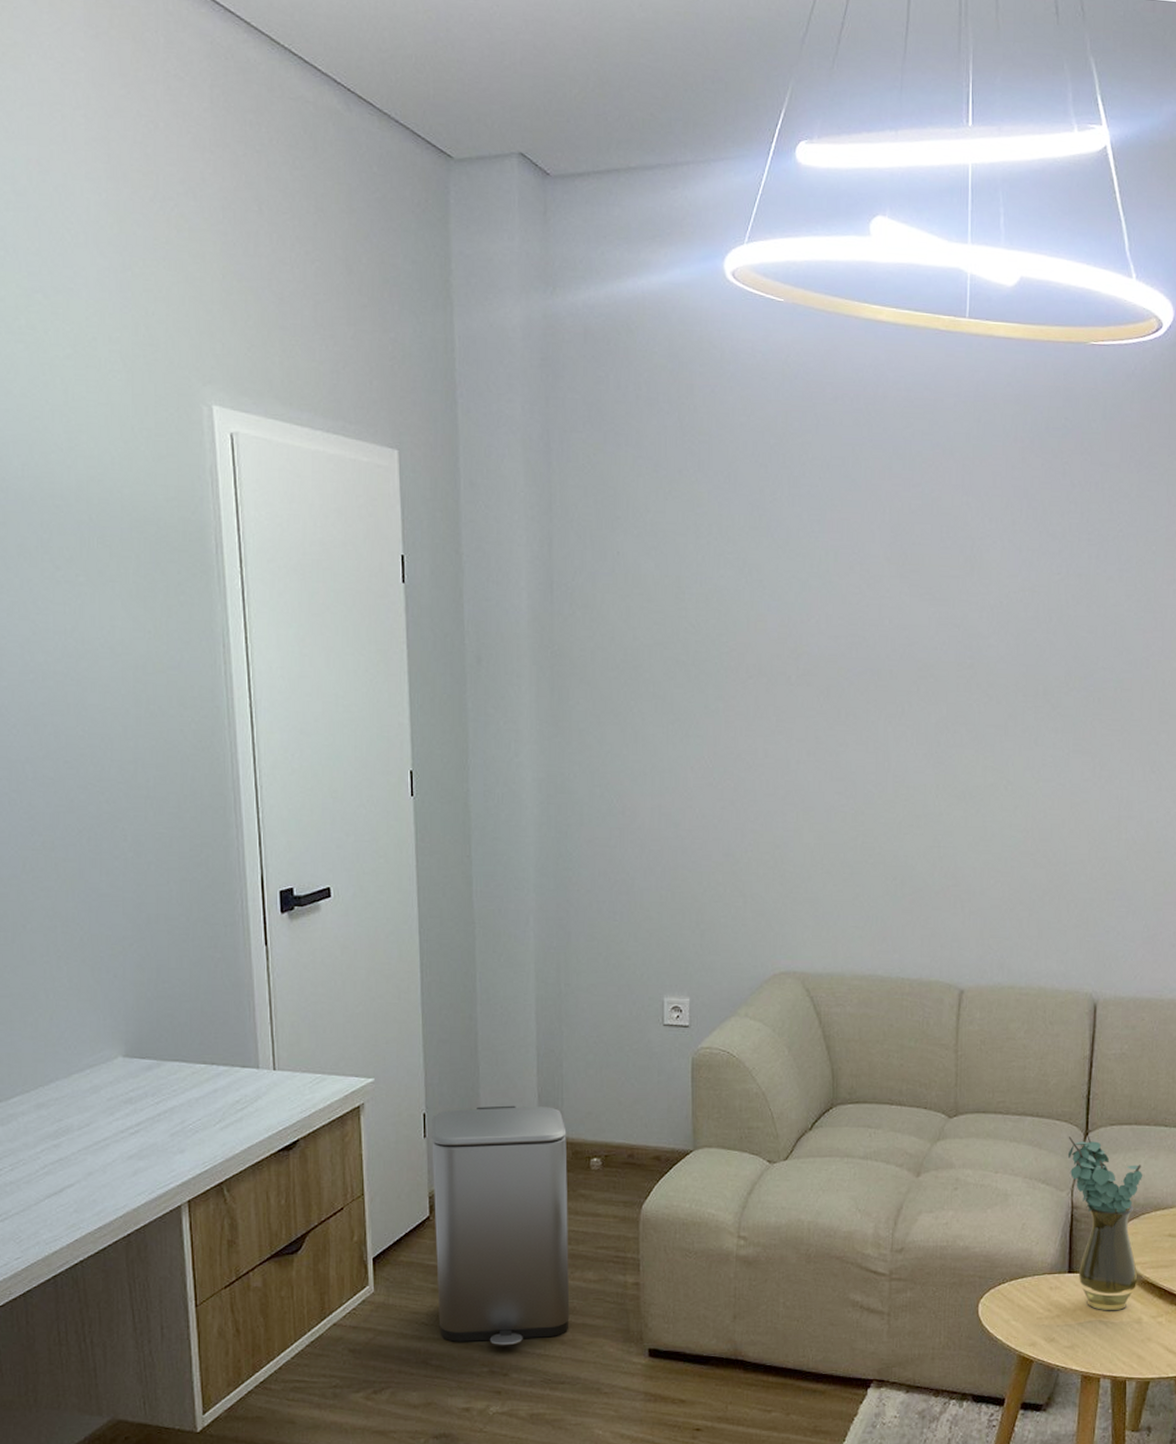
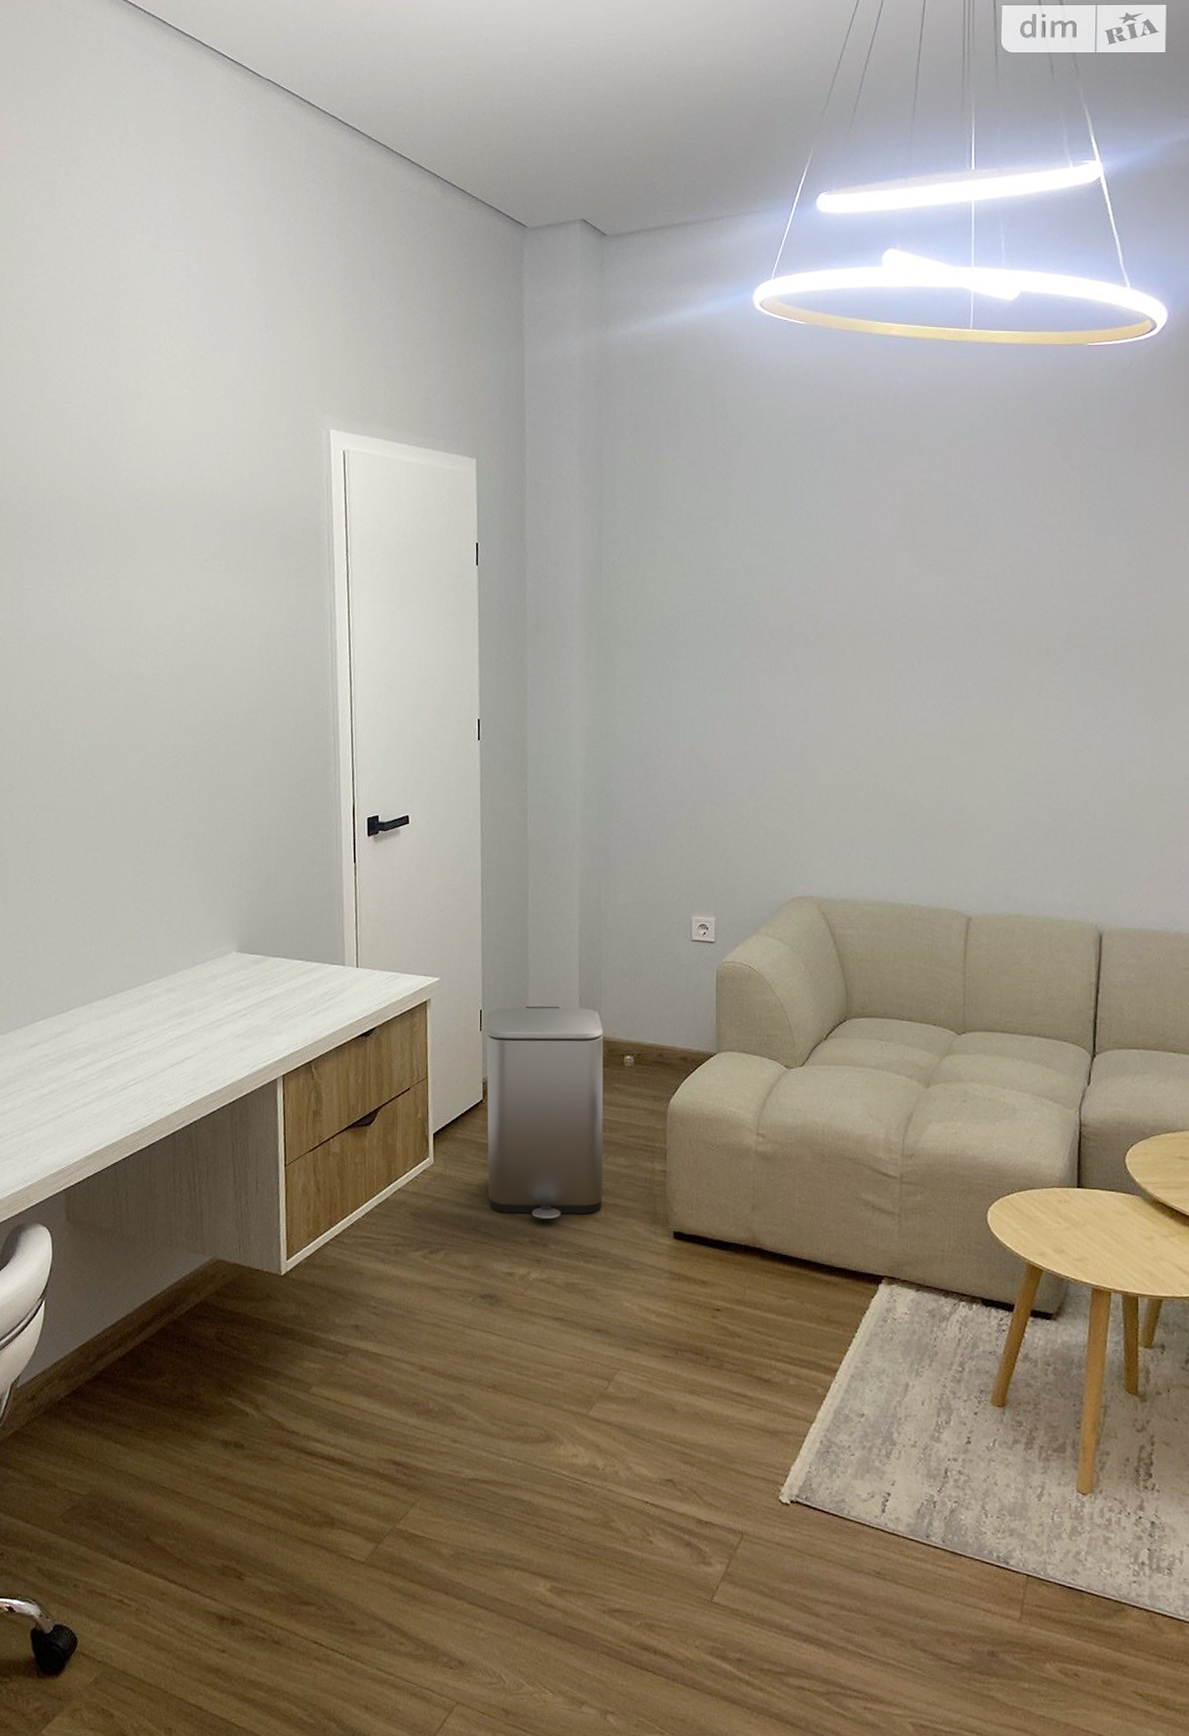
vase: present [1068,1135,1142,1311] -> none [1075,1057,1151,1228]

